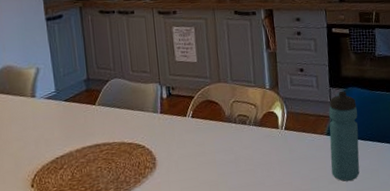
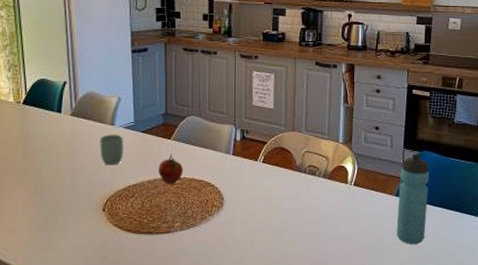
cup: none [21,106,48,140] -> present [100,134,123,166]
fruit: none [85,120,111,152] -> present [158,154,183,185]

